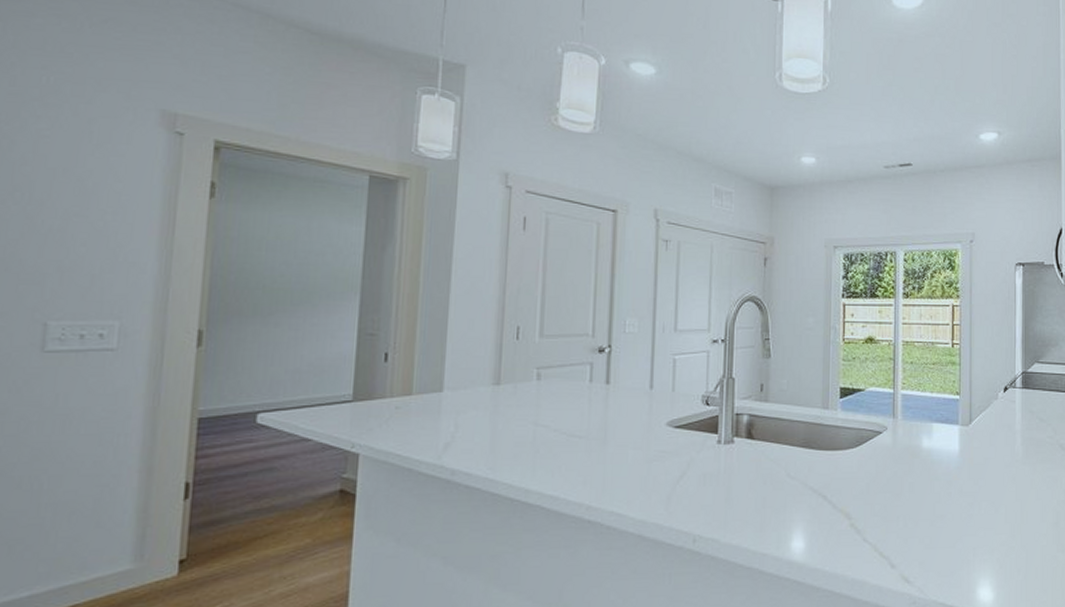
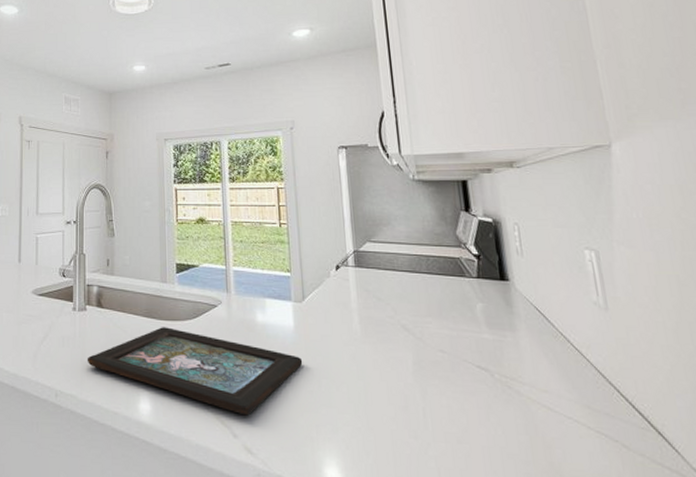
decorative tray: none [732,457,965,545] -> present [87,327,303,416]

